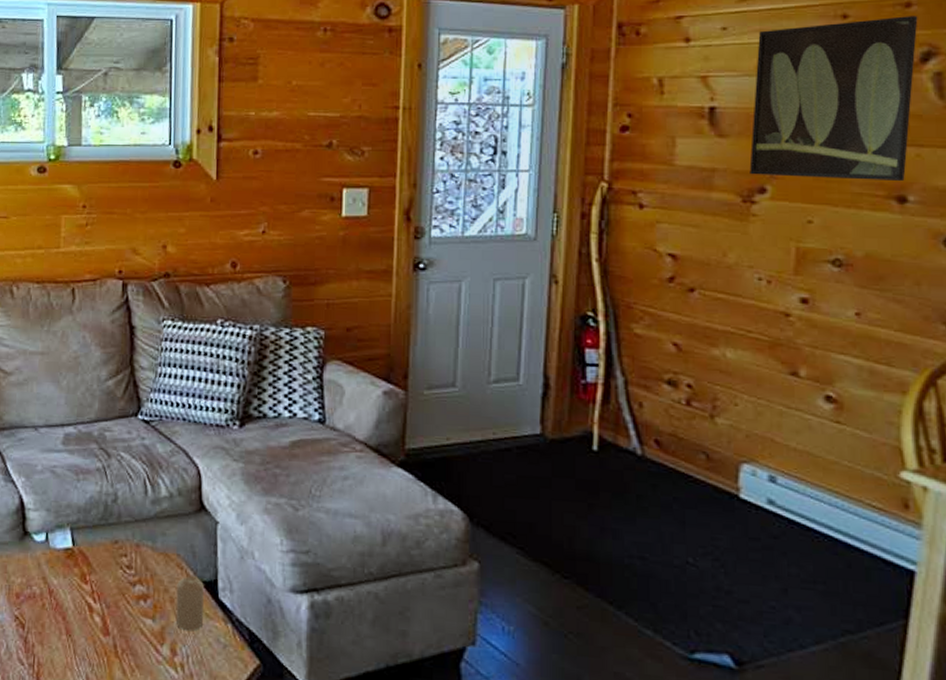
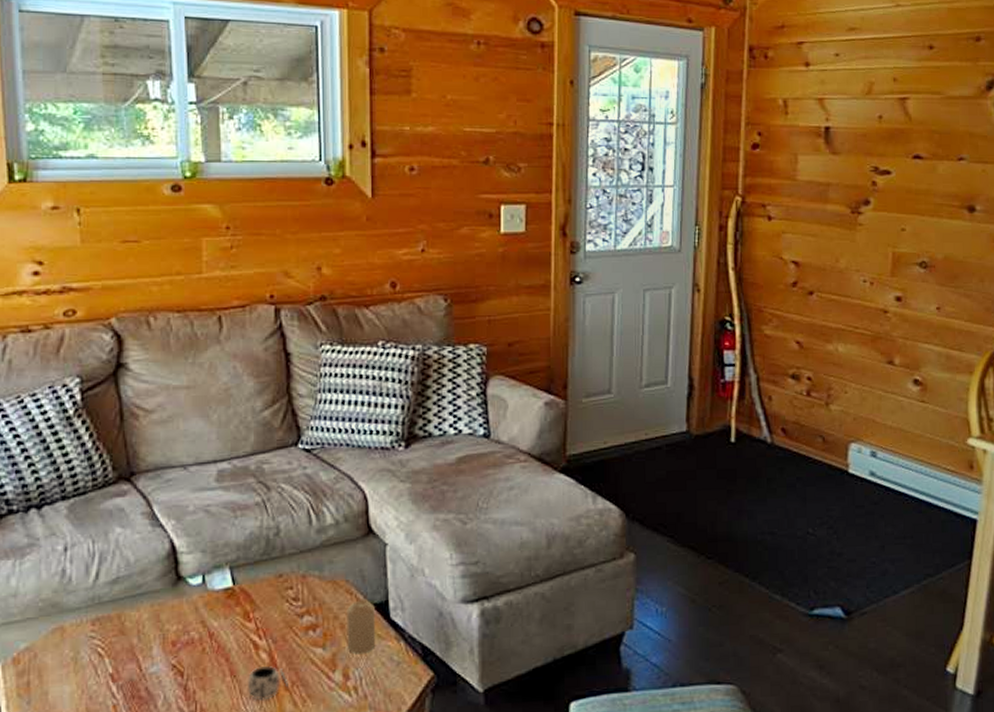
mug: none [81,630,119,664] -> present [248,666,288,701]
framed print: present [749,16,918,182] -> none [857,49,985,194]

